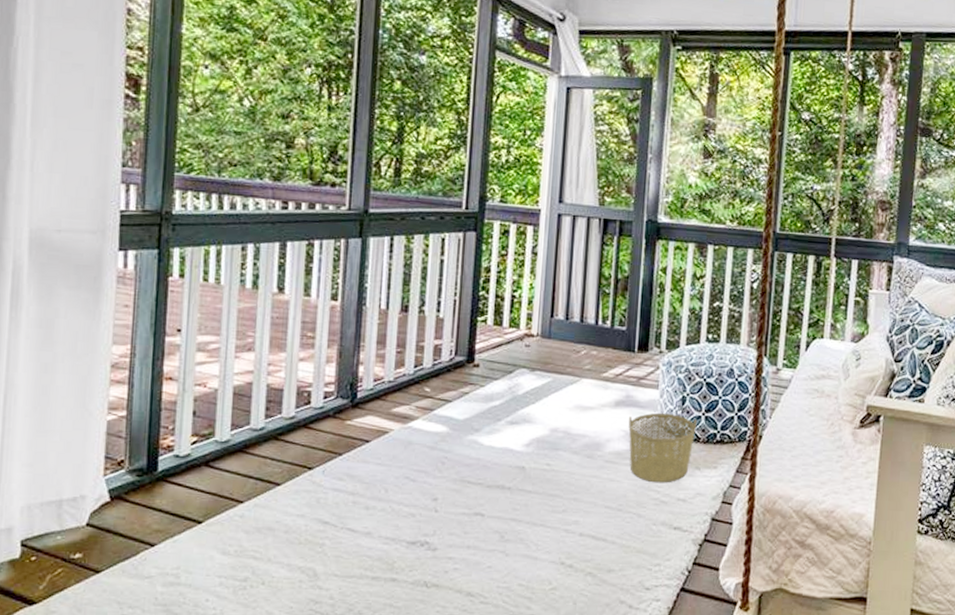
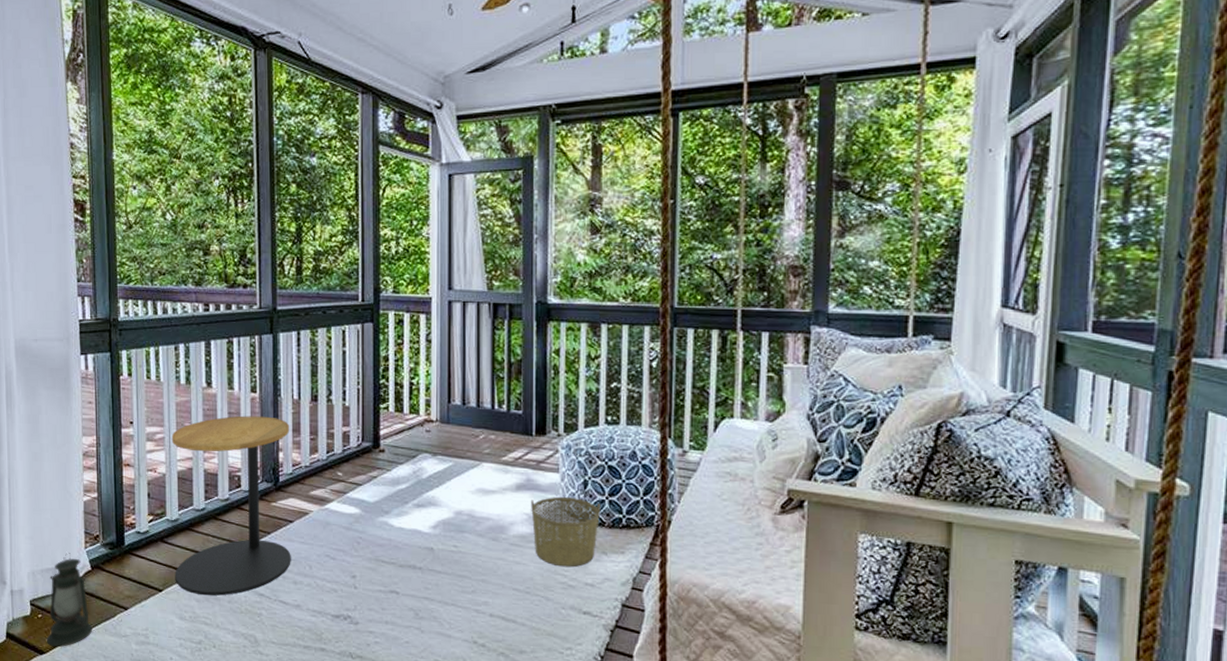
lantern: none [40,482,106,594] -> present [47,553,93,647]
side table: none [219,325,374,526] -> present [171,415,291,596]

